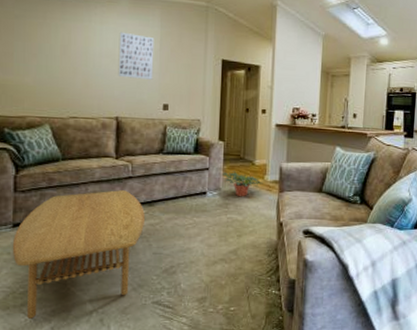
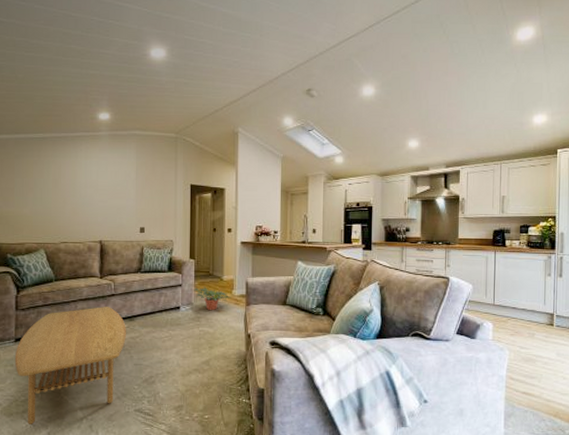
wall art: present [118,31,155,80] -> none [101,164,131,206]

